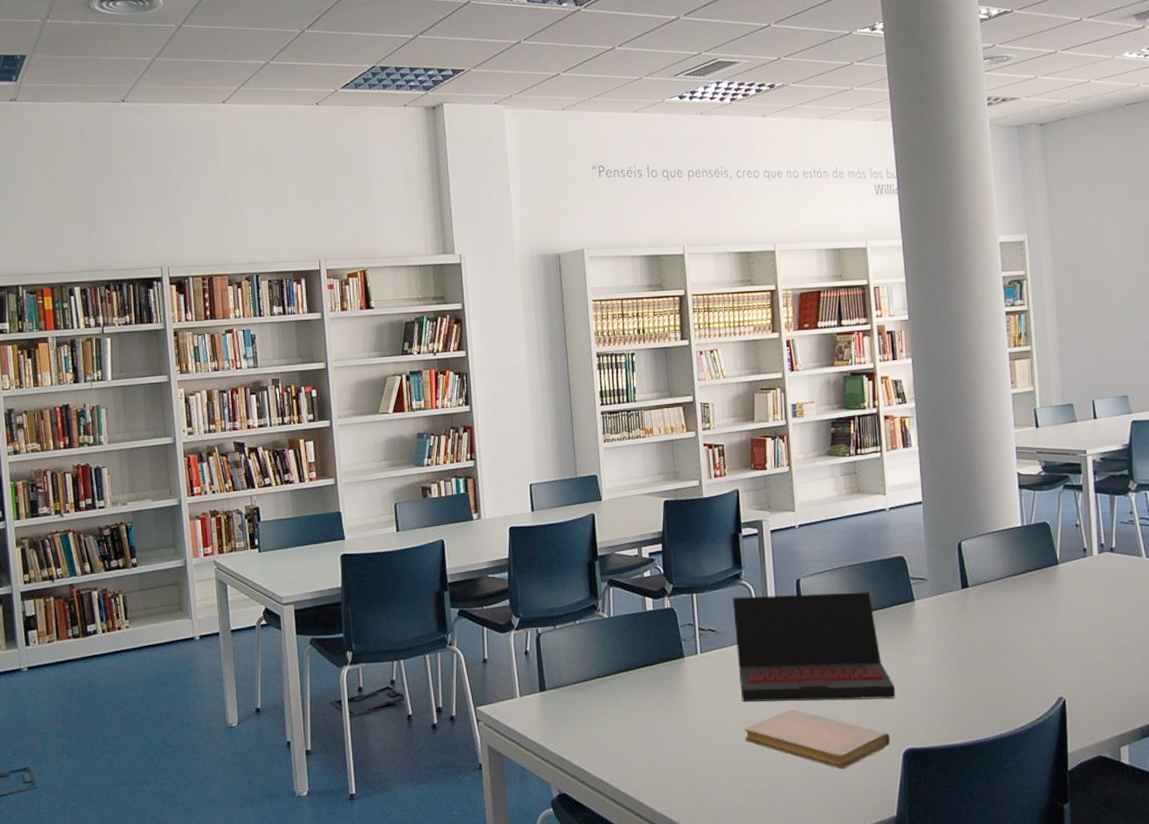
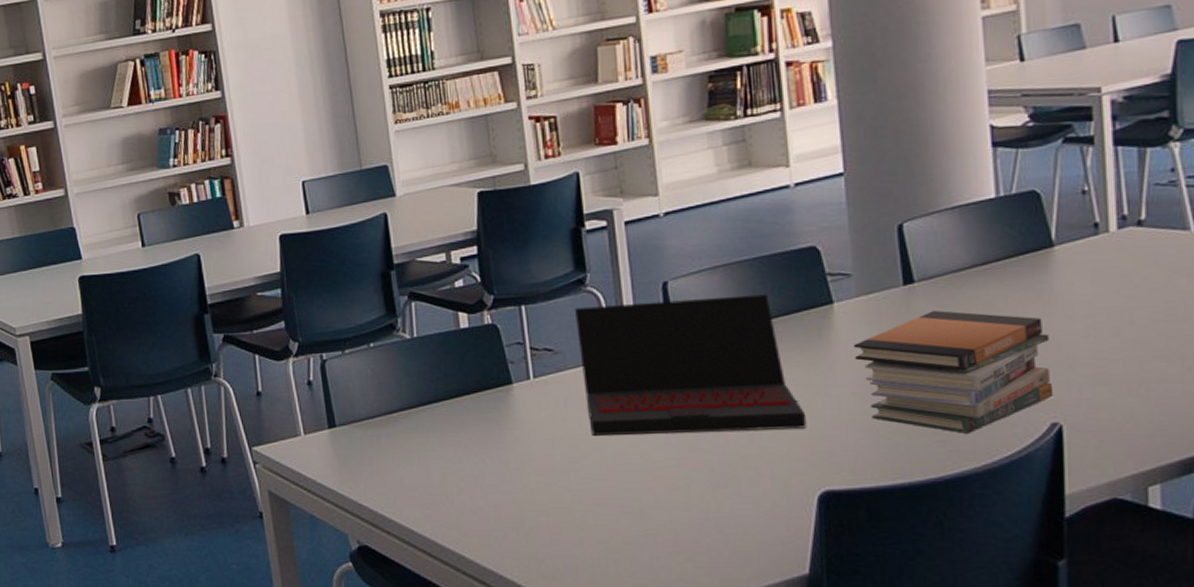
notebook: present [744,709,891,769] -> none [595,444,800,517]
book stack: none [928,609,1060,705] -> present [853,310,1054,435]

